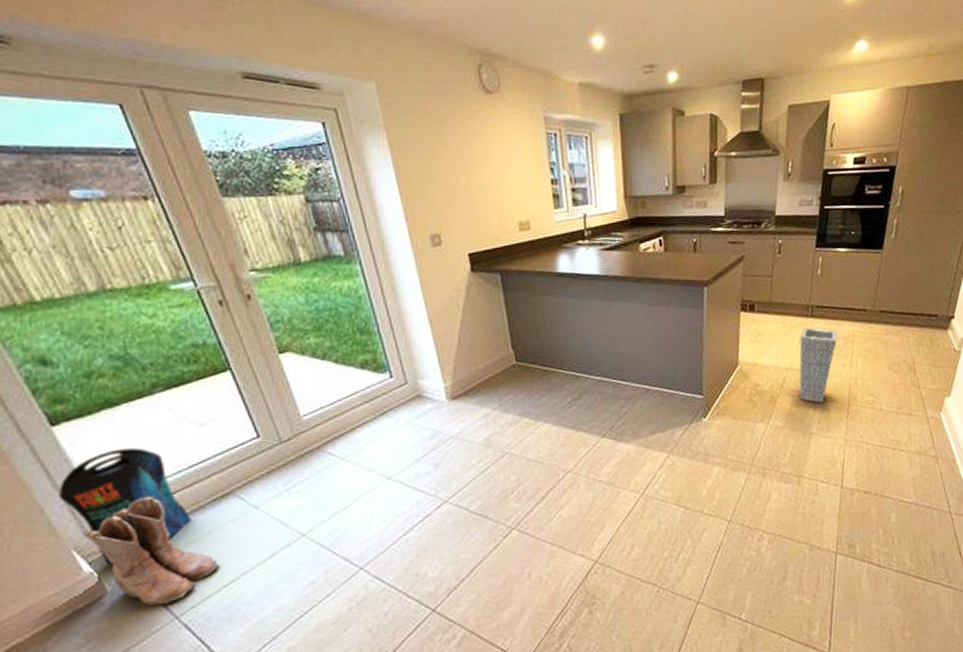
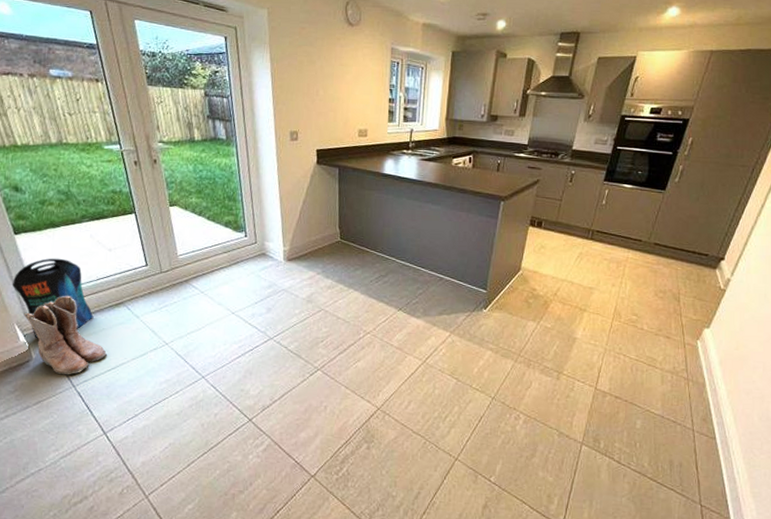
vase: present [799,327,839,403] -> none [569,248,613,314]

